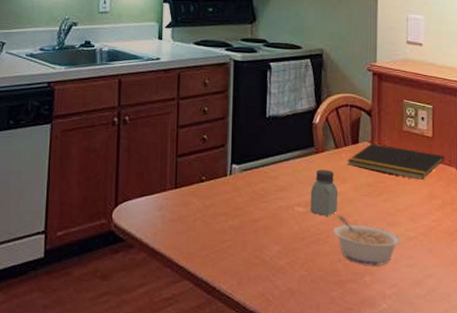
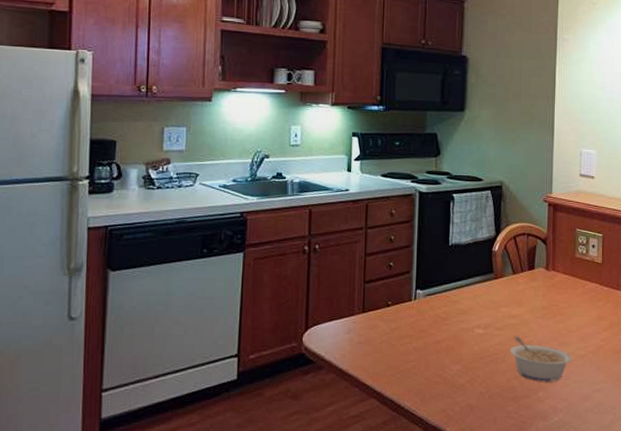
saltshaker: present [310,170,338,216] -> none [489,294,515,337]
notepad: present [347,143,445,180] -> none [523,269,613,303]

